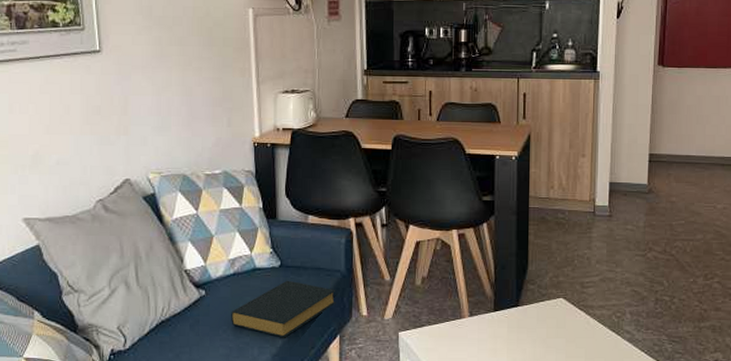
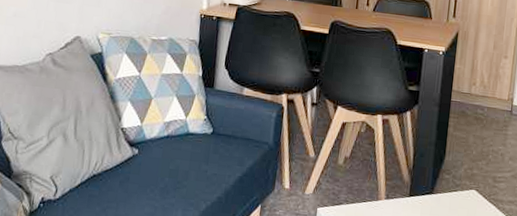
hardback book: present [231,280,336,338] -> none [159,147,262,203]

